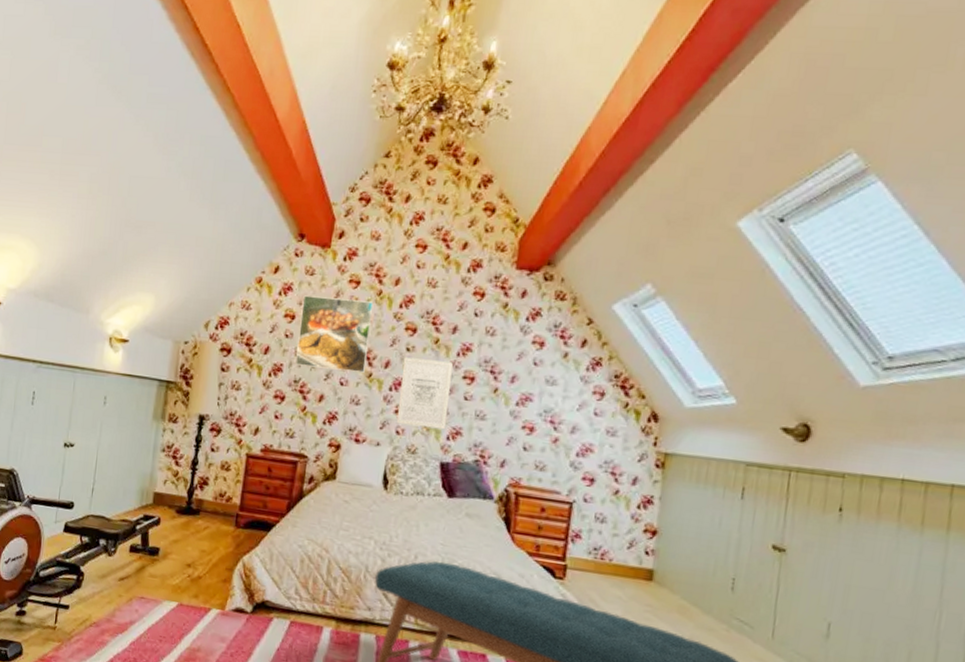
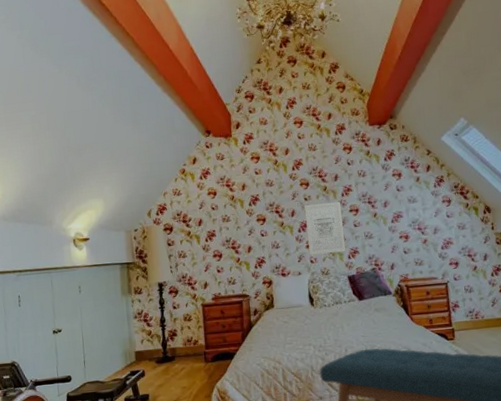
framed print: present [294,295,374,373] -> none [219,170,278,230]

